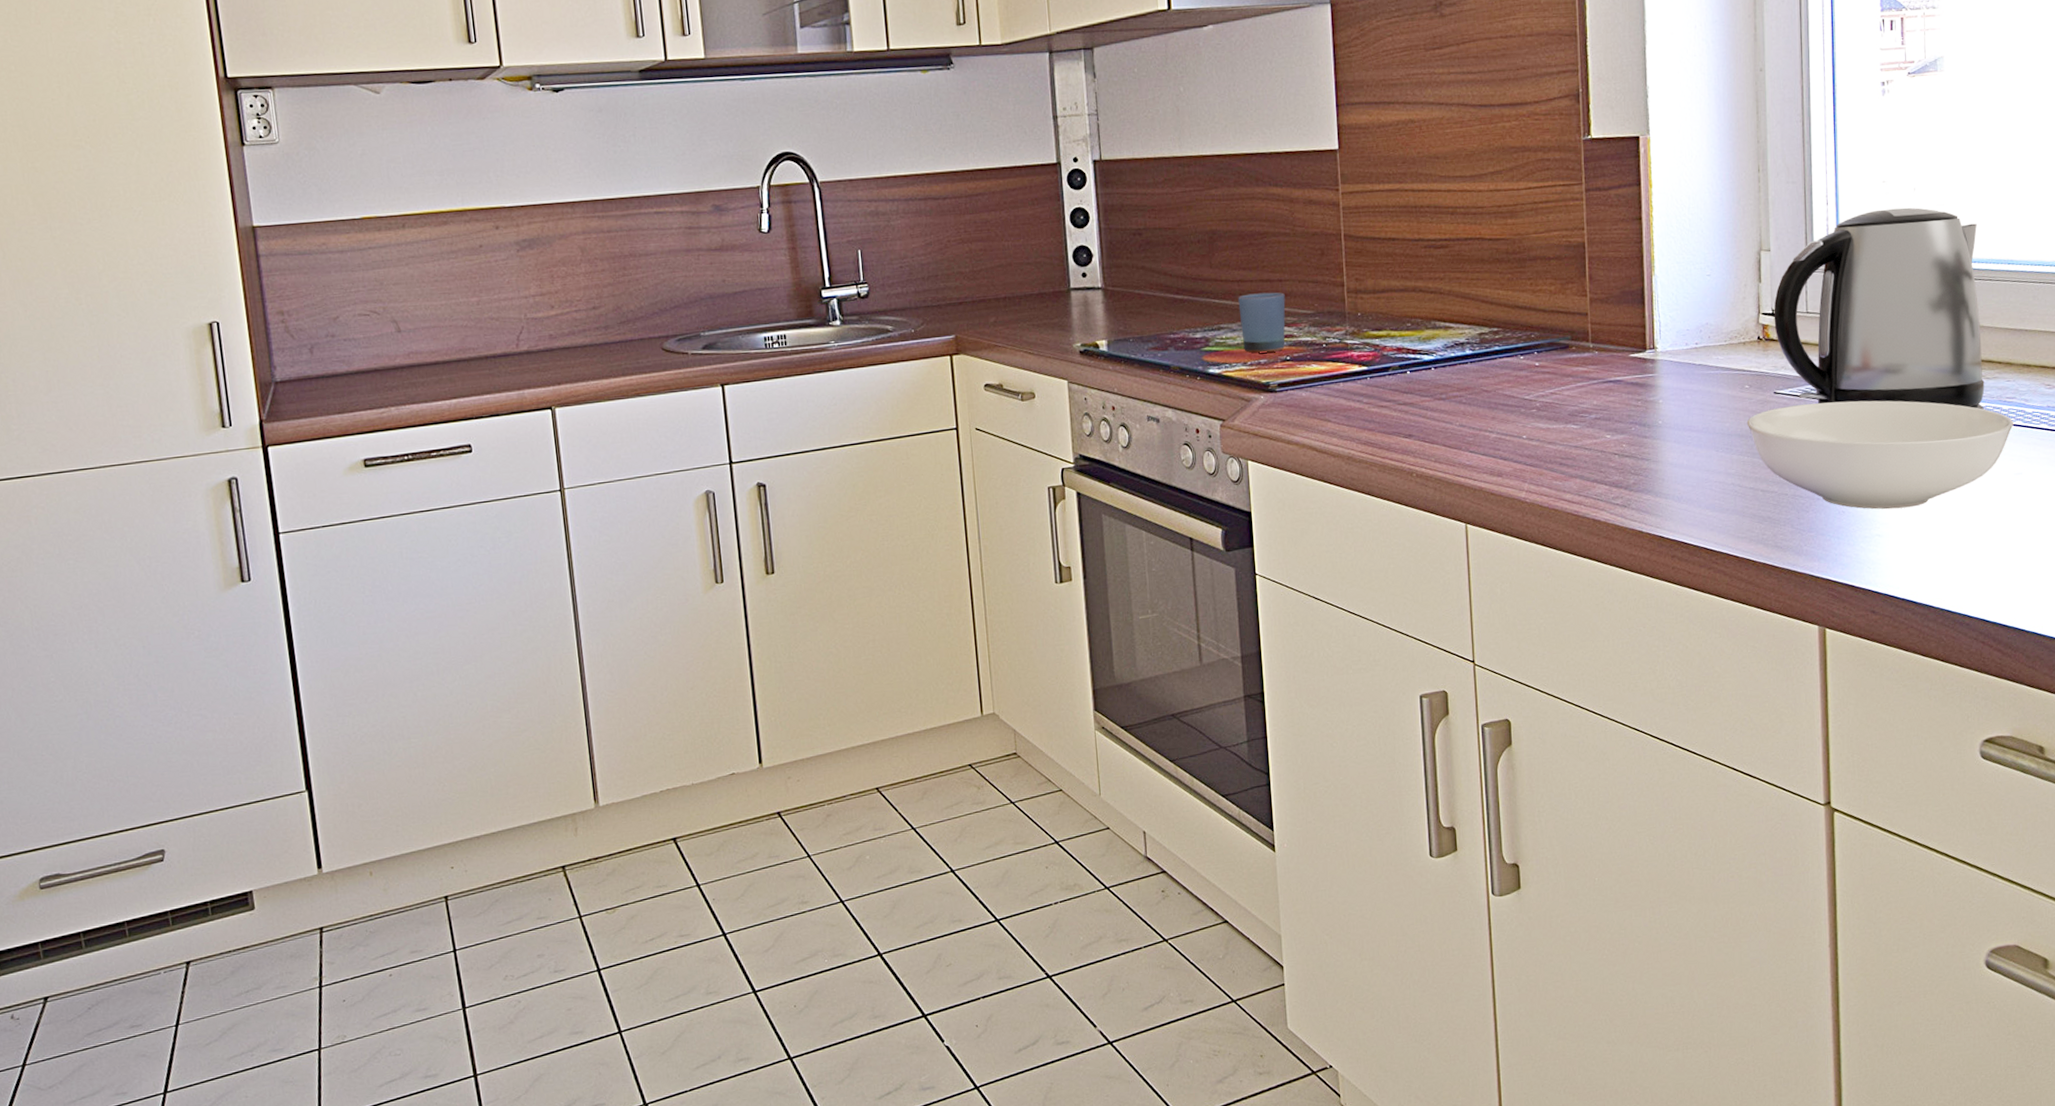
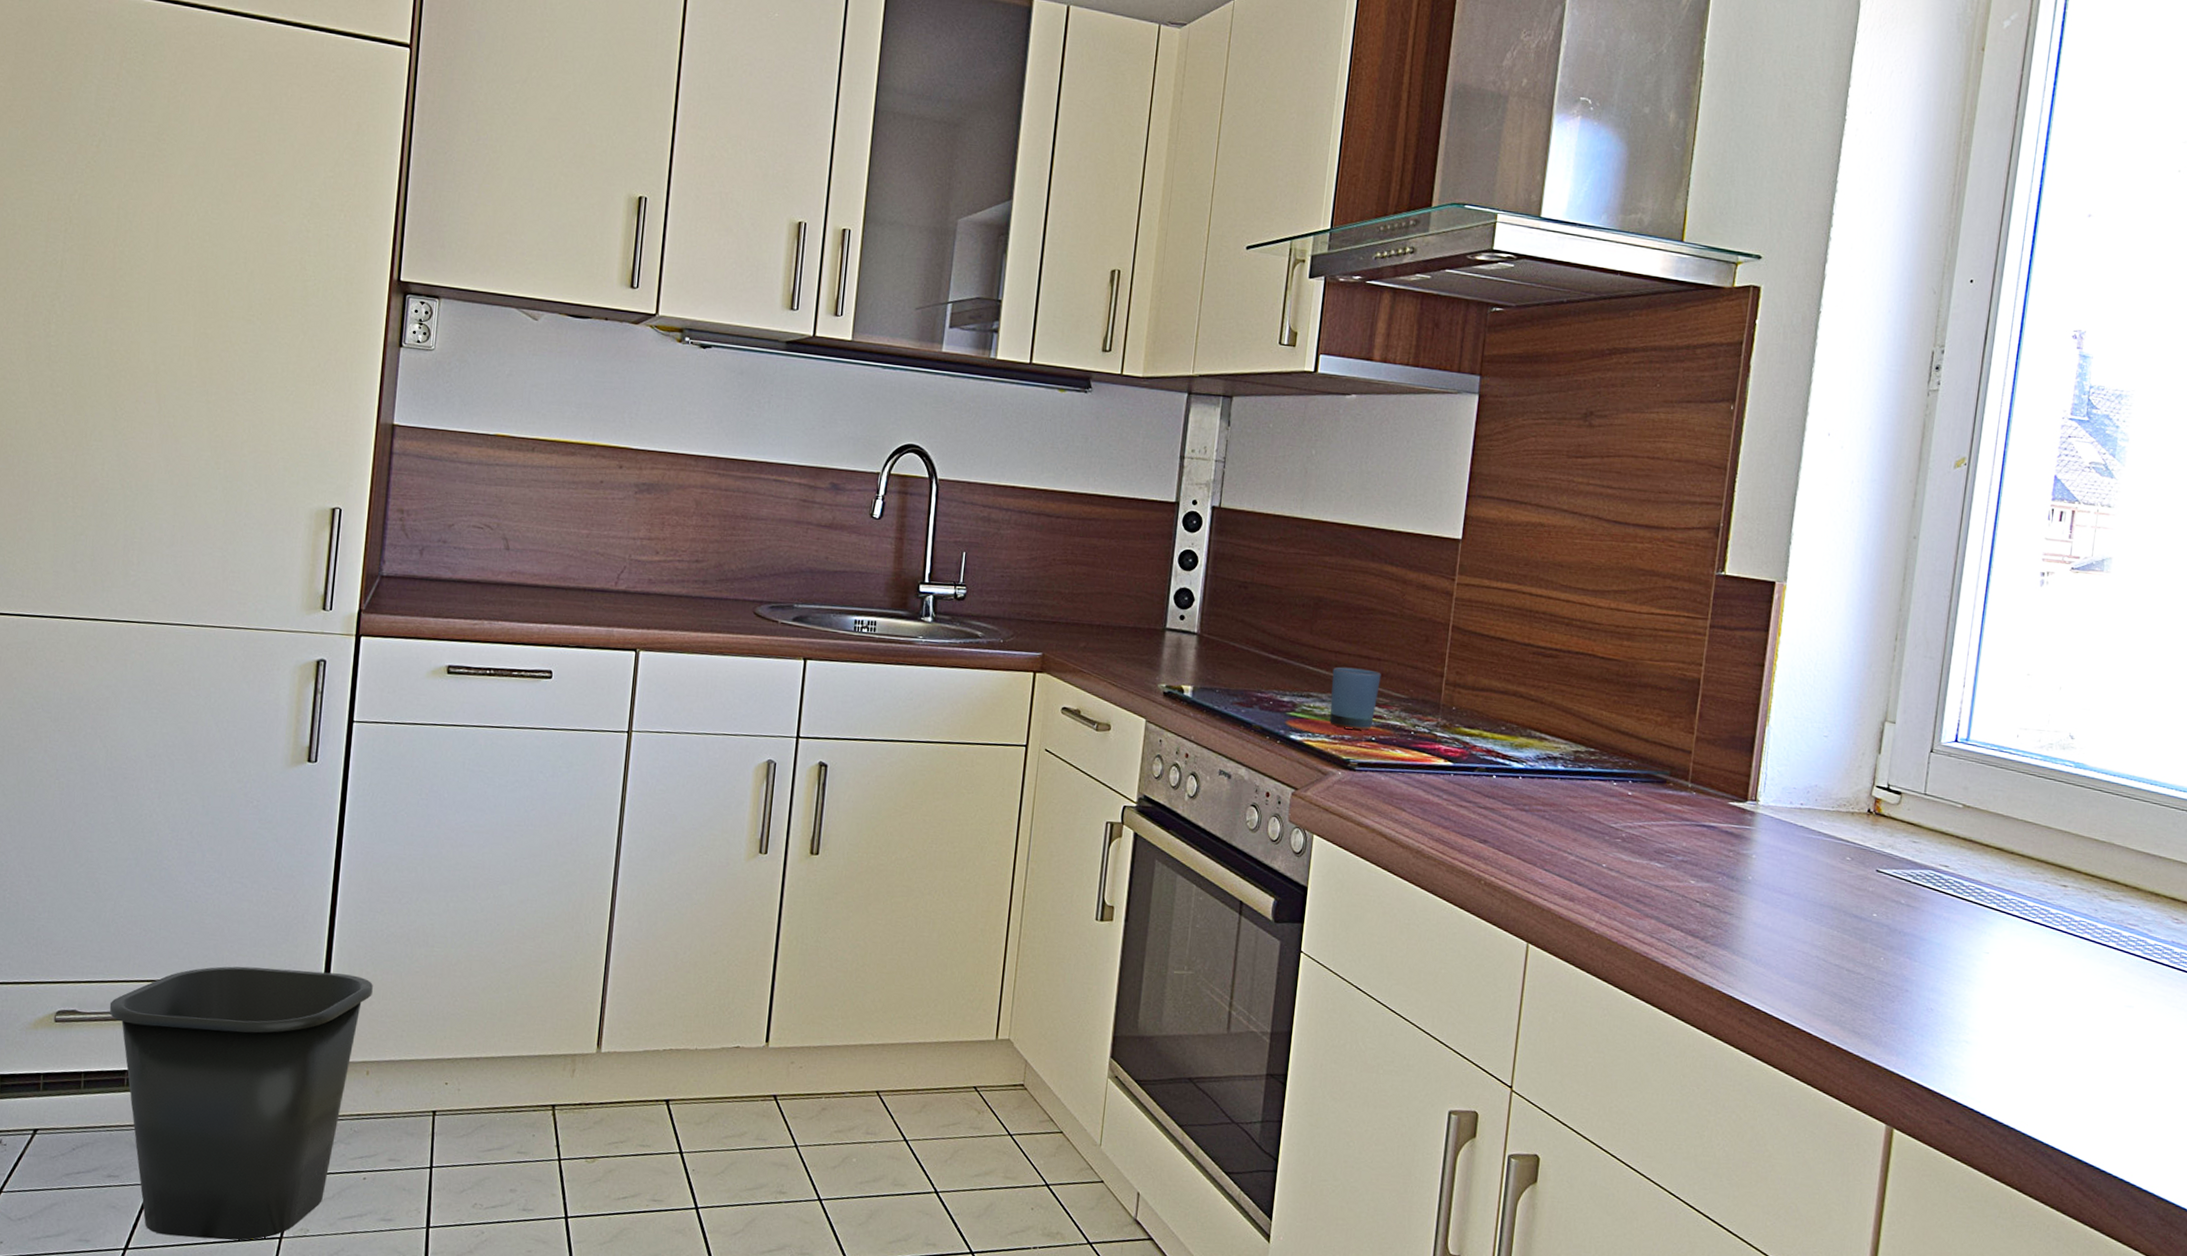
waste bin: none [92,782,359,1072] -> present [109,966,373,1241]
bowl: present [1746,400,2014,510] -> none [1842,887,2132,1019]
kettle: present [1774,207,1985,410] -> none [1887,702,2123,932]

